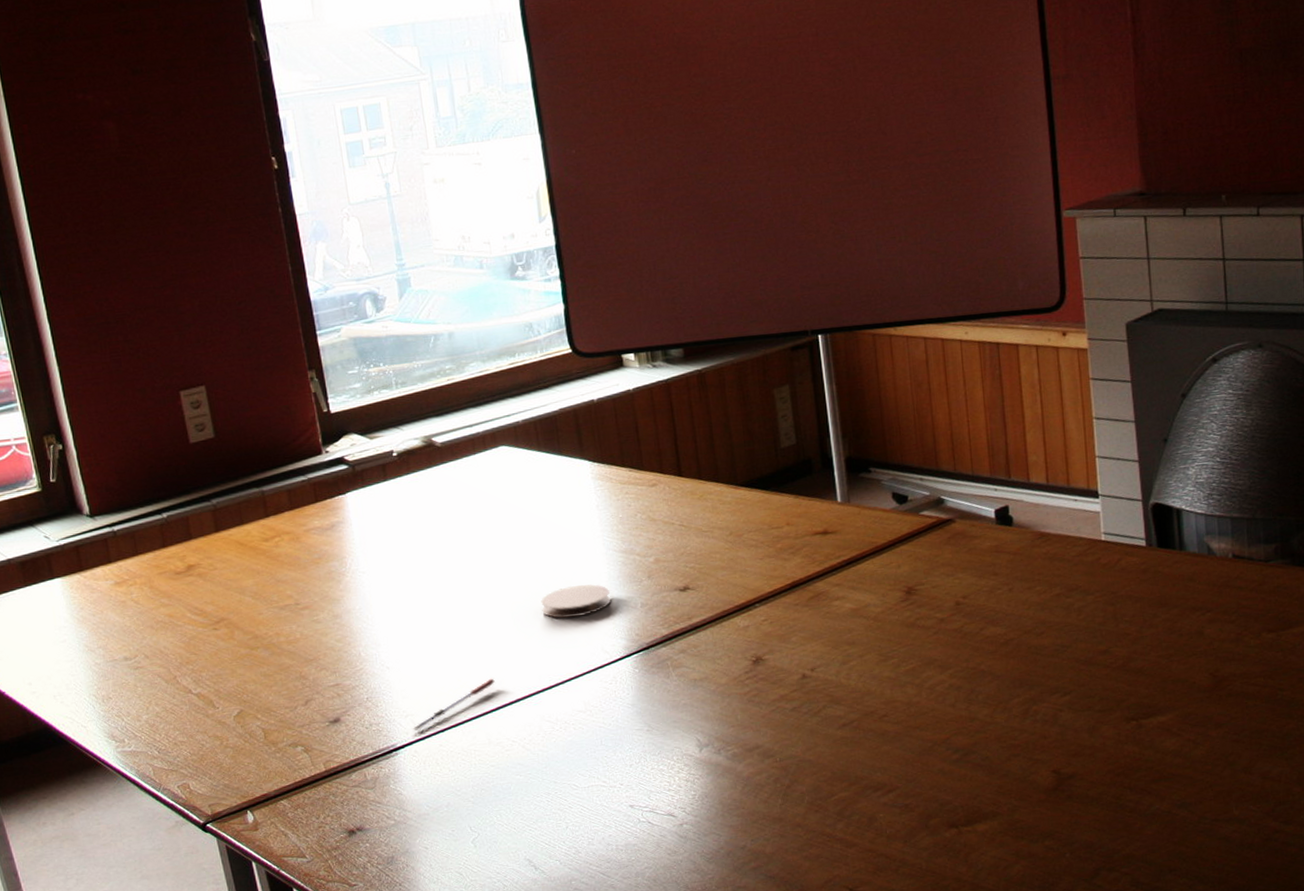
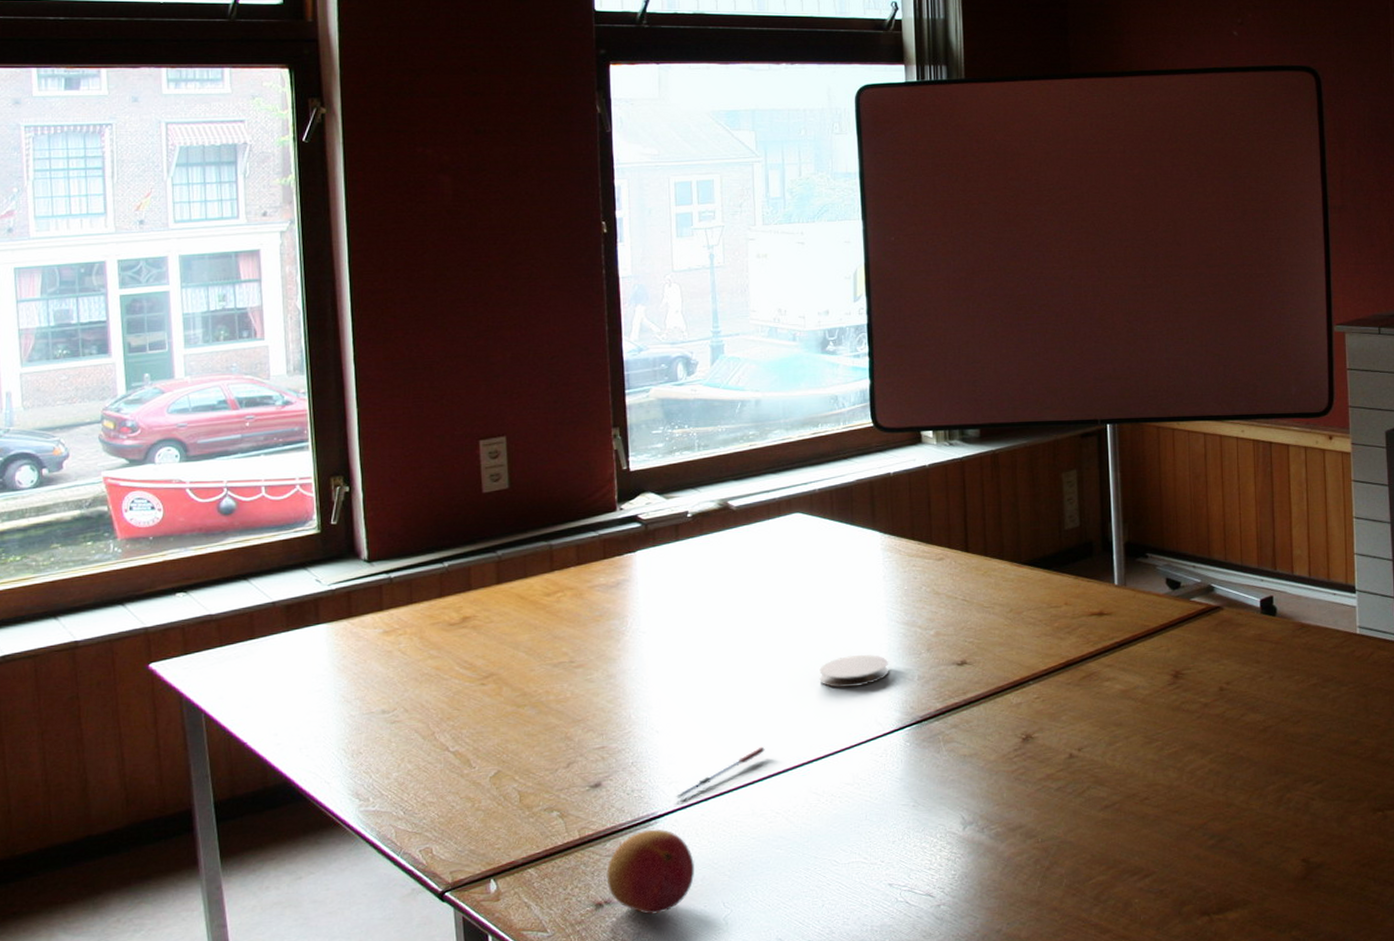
fruit: none [355,759,439,840] -> present [606,828,694,915]

